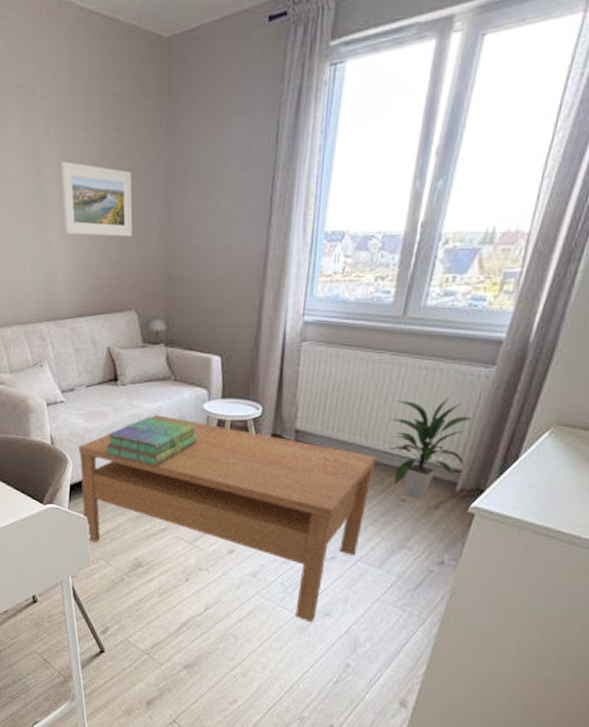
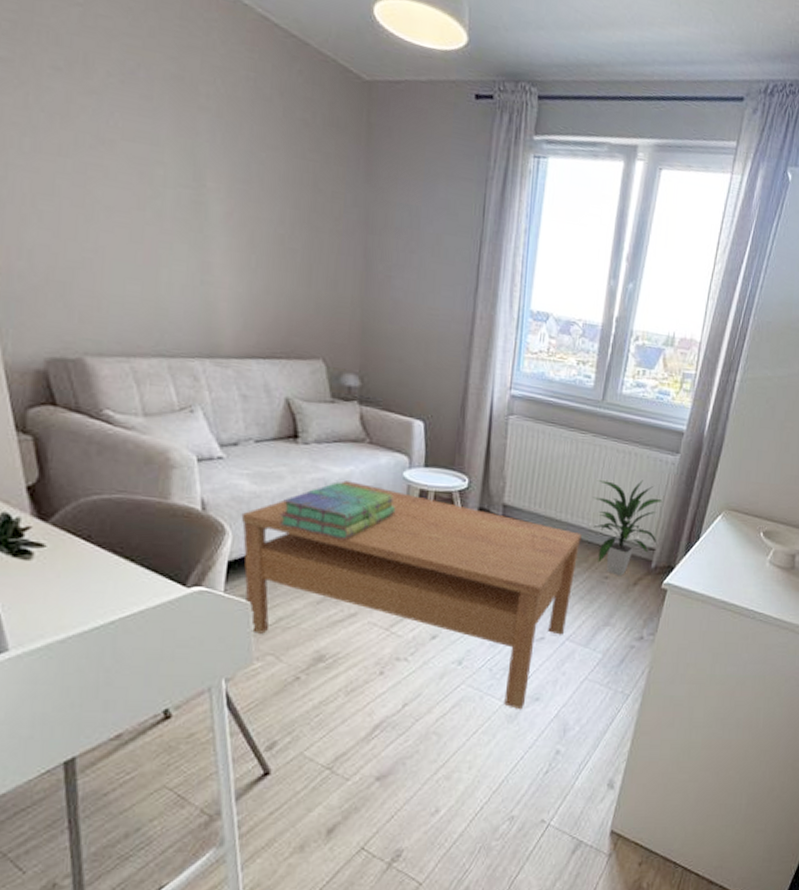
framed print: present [60,161,133,237] -> none [229,176,323,277]

